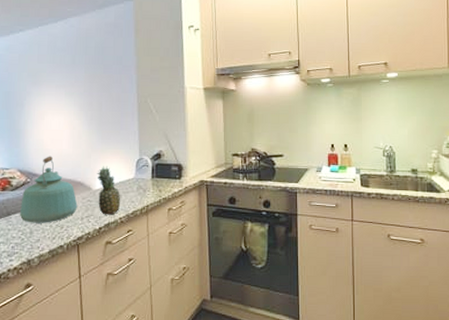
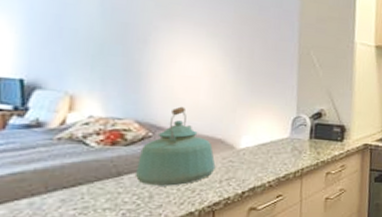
fruit: present [97,166,121,215] -> none [242,122,271,178]

